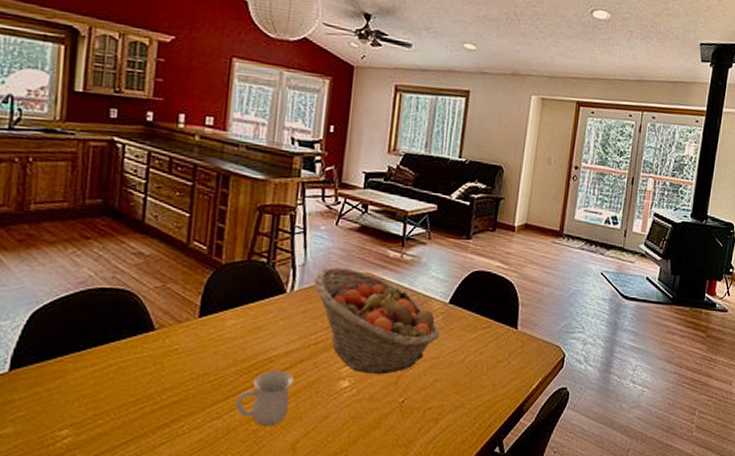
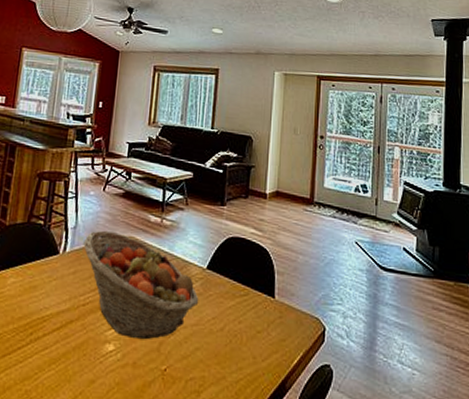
mug: present [235,370,294,427] -> none [11,330,64,388]

